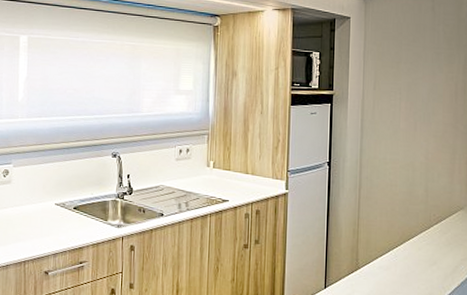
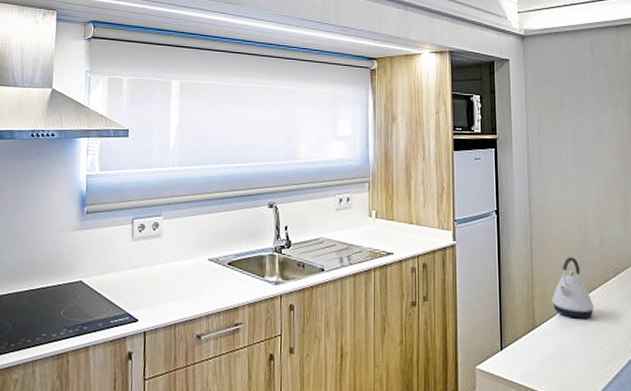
kettle: none [375,206,414,262] -> present [551,257,594,319]

